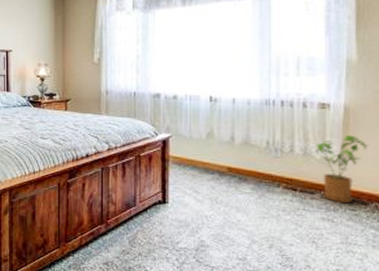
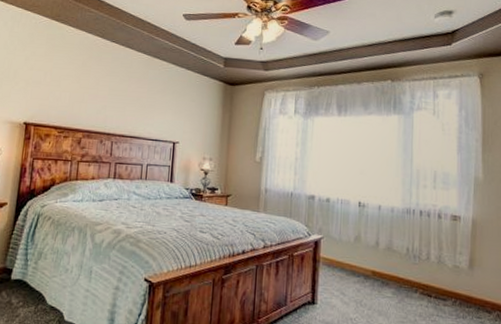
house plant: present [315,134,369,203] -> none [448,246,492,310]

